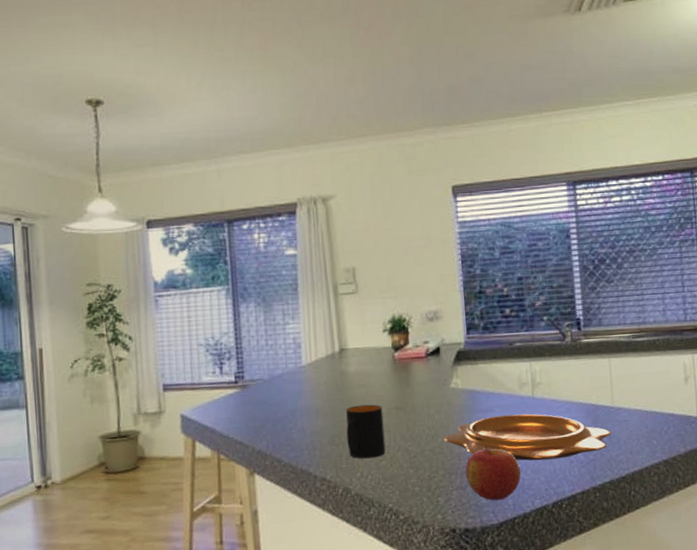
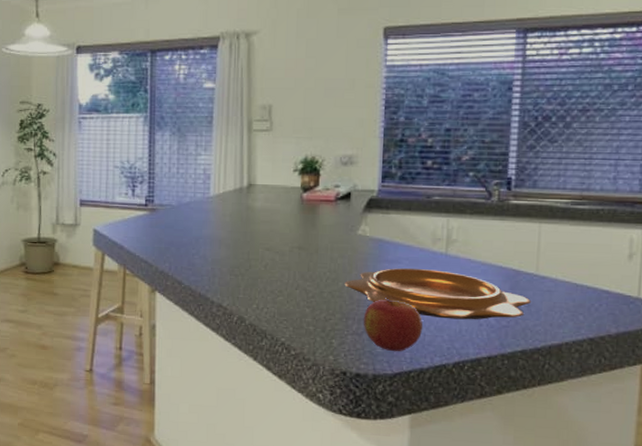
mug: present [346,404,386,459] -> none [246,240,285,293]

